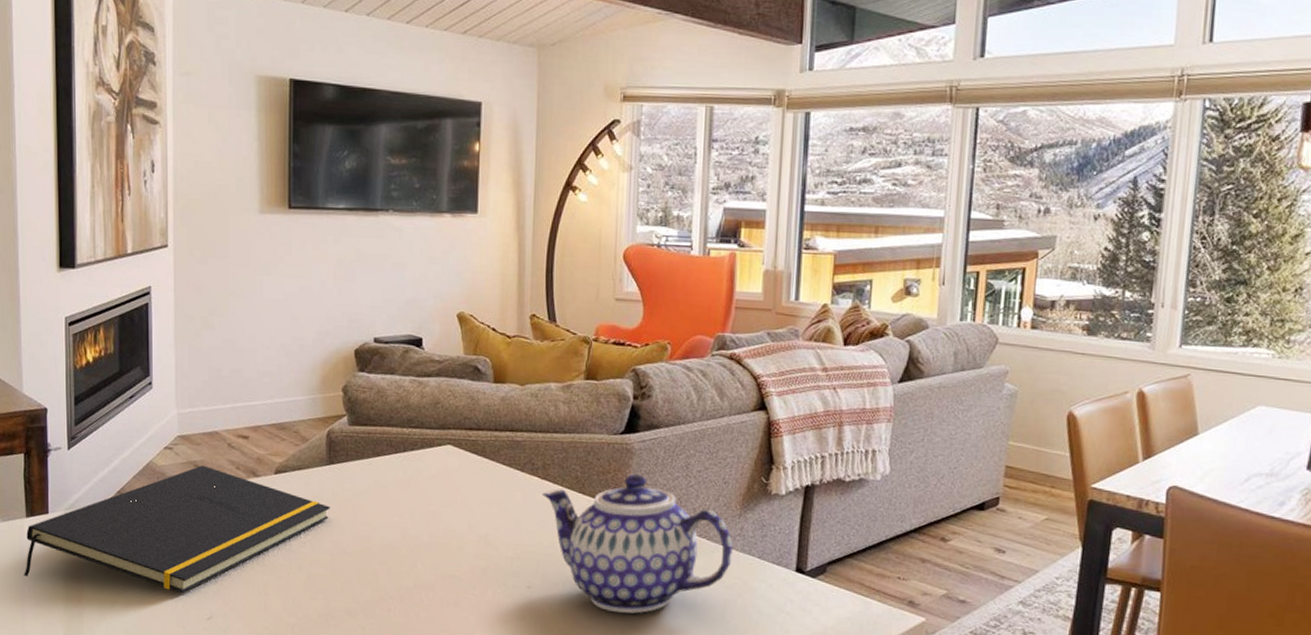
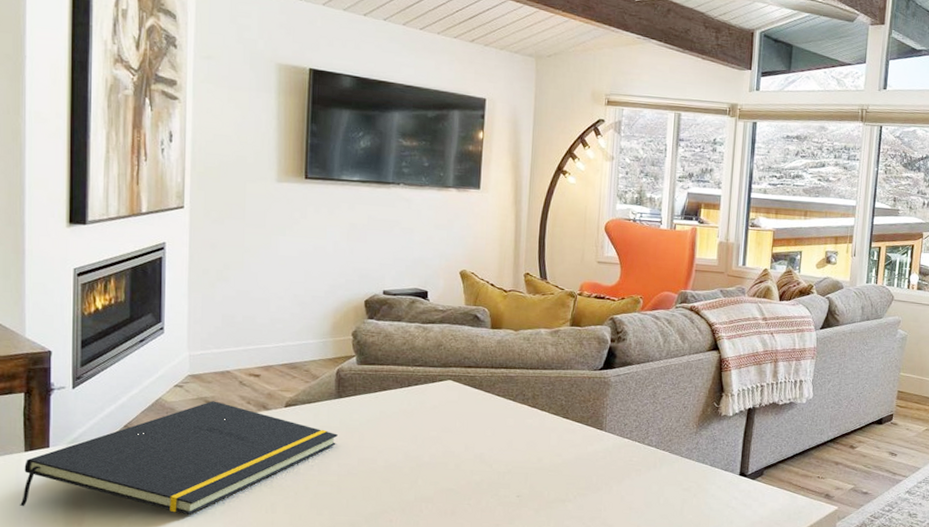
teapot: present [542,473,733,614] -> none [532,401,690,514]

